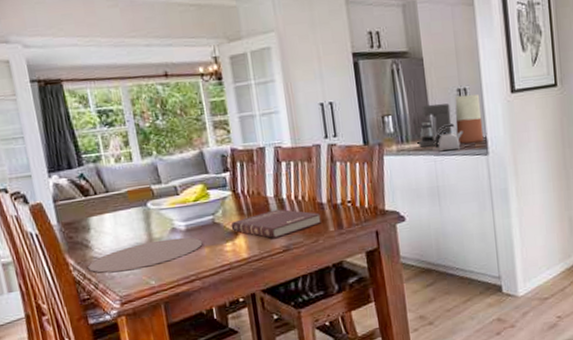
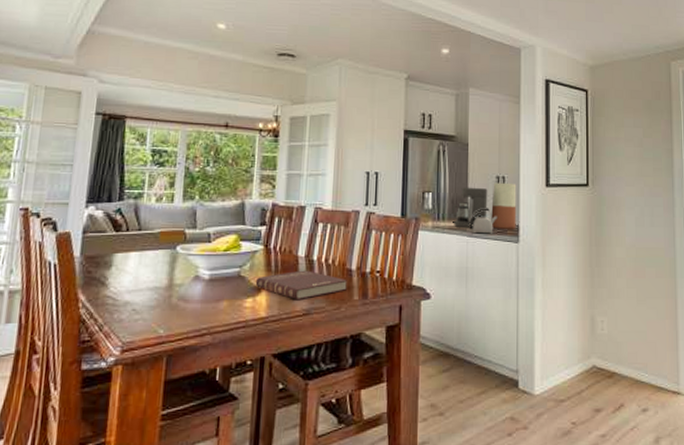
placemat: present [88,237,203,273] -> none [98,286,223,315]

